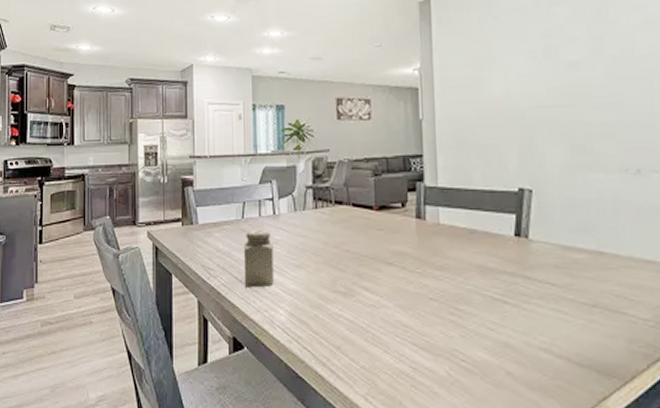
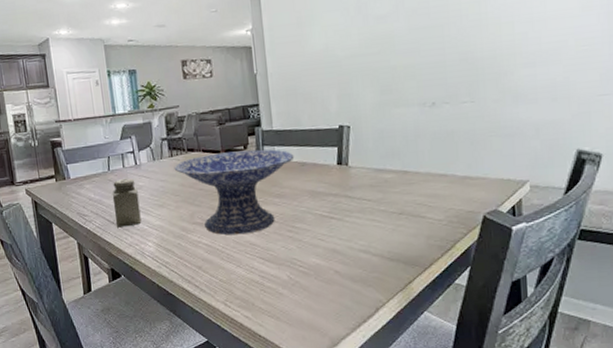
decorative bowl: none [317,209,462,312] -> present [174,149,295,235]

